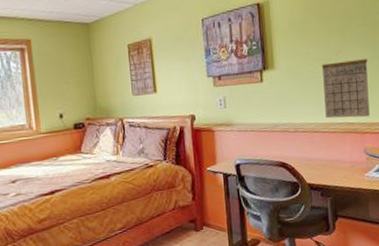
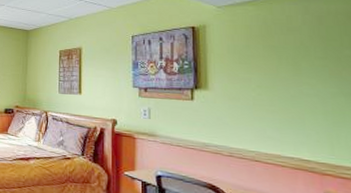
calendar: present [321,51,370,119] -> none [266,82,333,158]

